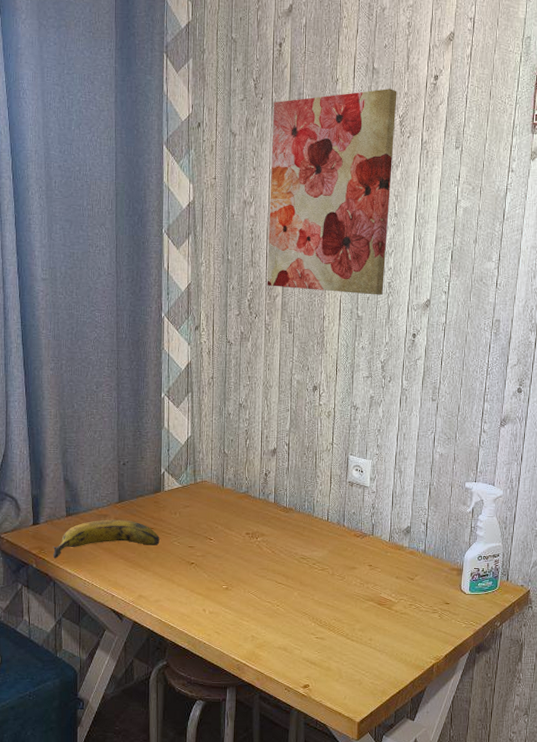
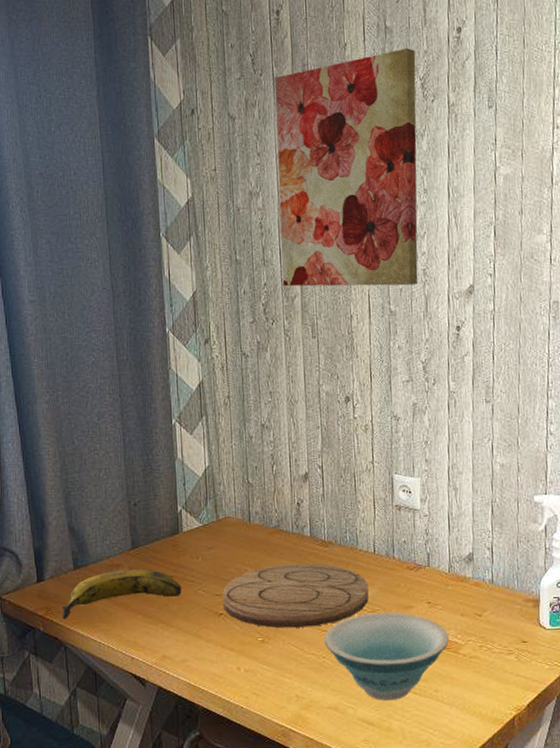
cutting board: none [195,524,320,579] -> present [222,563,369,629]
bowl: none [280,570,384,645] -> present [324,612,449,701]

